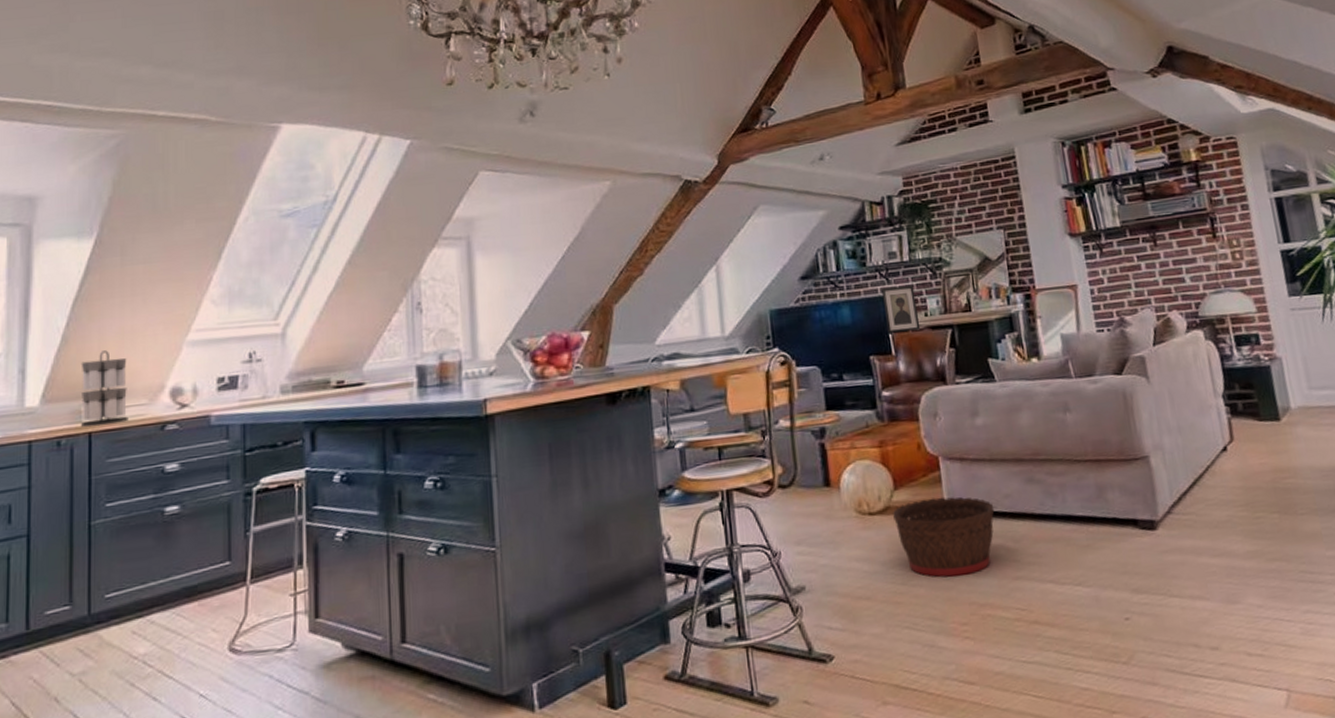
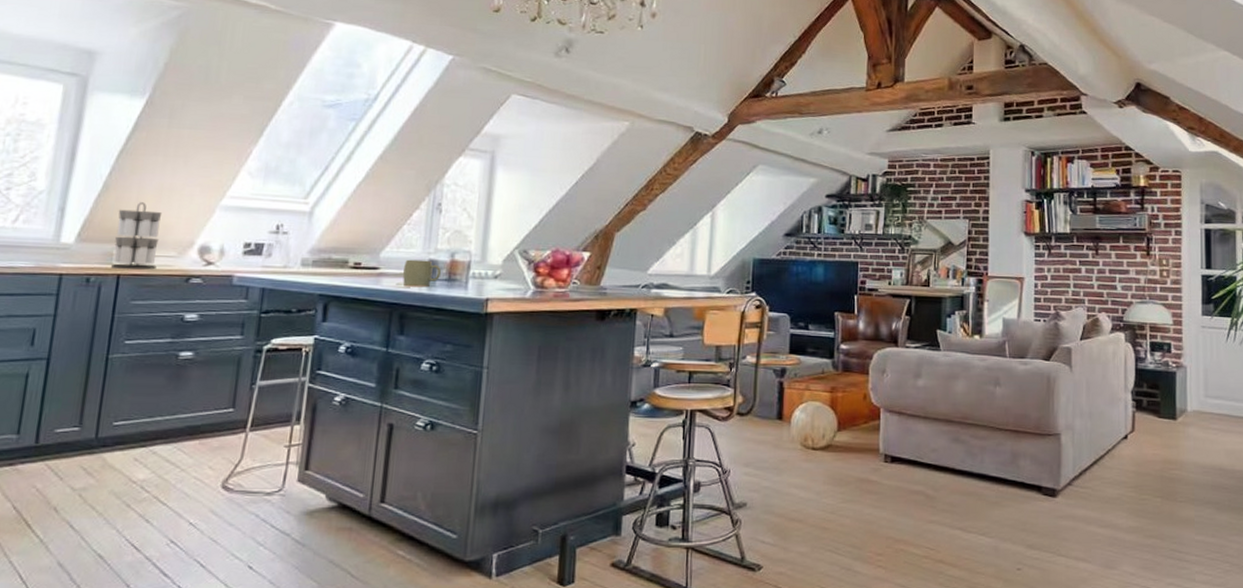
mug: none [389,366,432,400] -> present [402,259,442,288]
picture frame: present [882,285,921,333] -> none [854,255,883,296]
basket: present [893,497,995,577] -> none [833,443,921,513]

